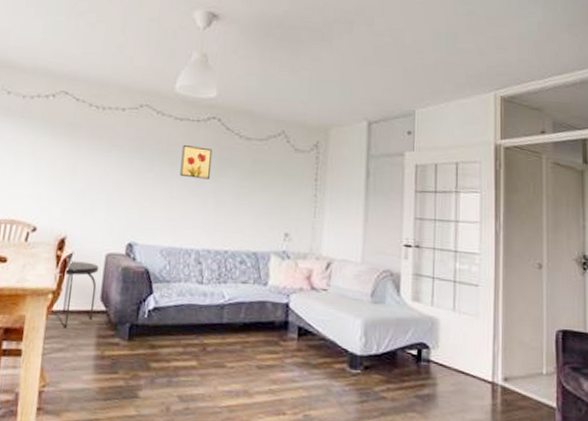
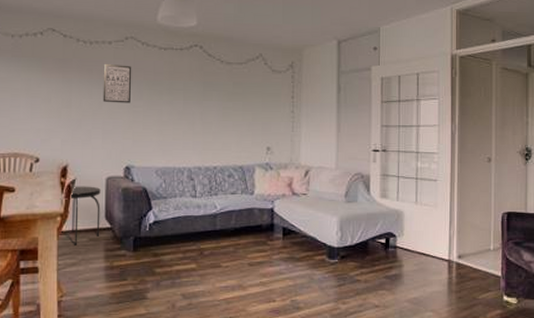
wall art: none [110,130,145,175] -> present [102,63,132,104]
wall art: present [180,145,213,179] -> none [168,73,197,103]

